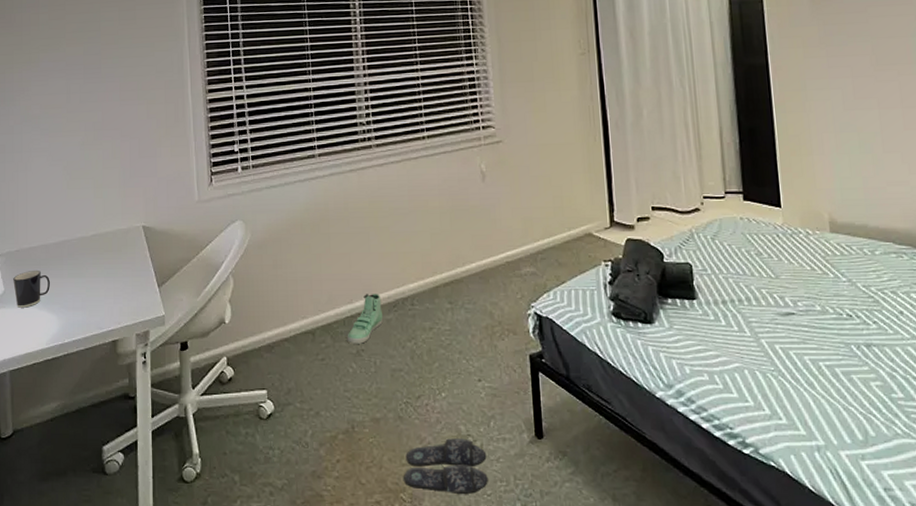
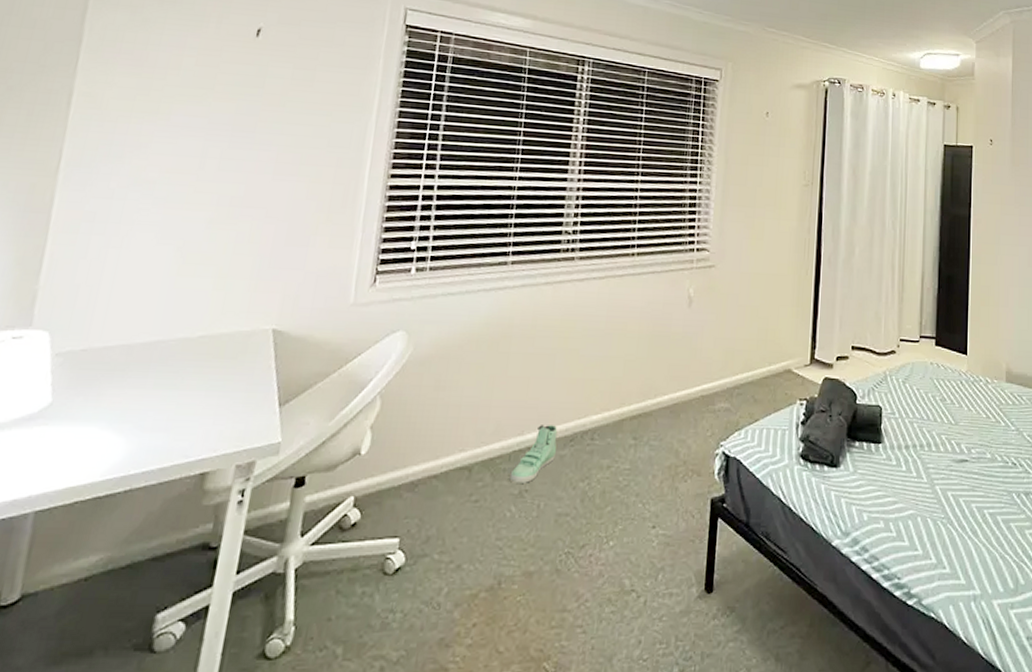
mug: present [13,269,50,308] -> none [66,376,125,426]
slippers: present [404,438,488,494] -> none [550,594,649,660]

